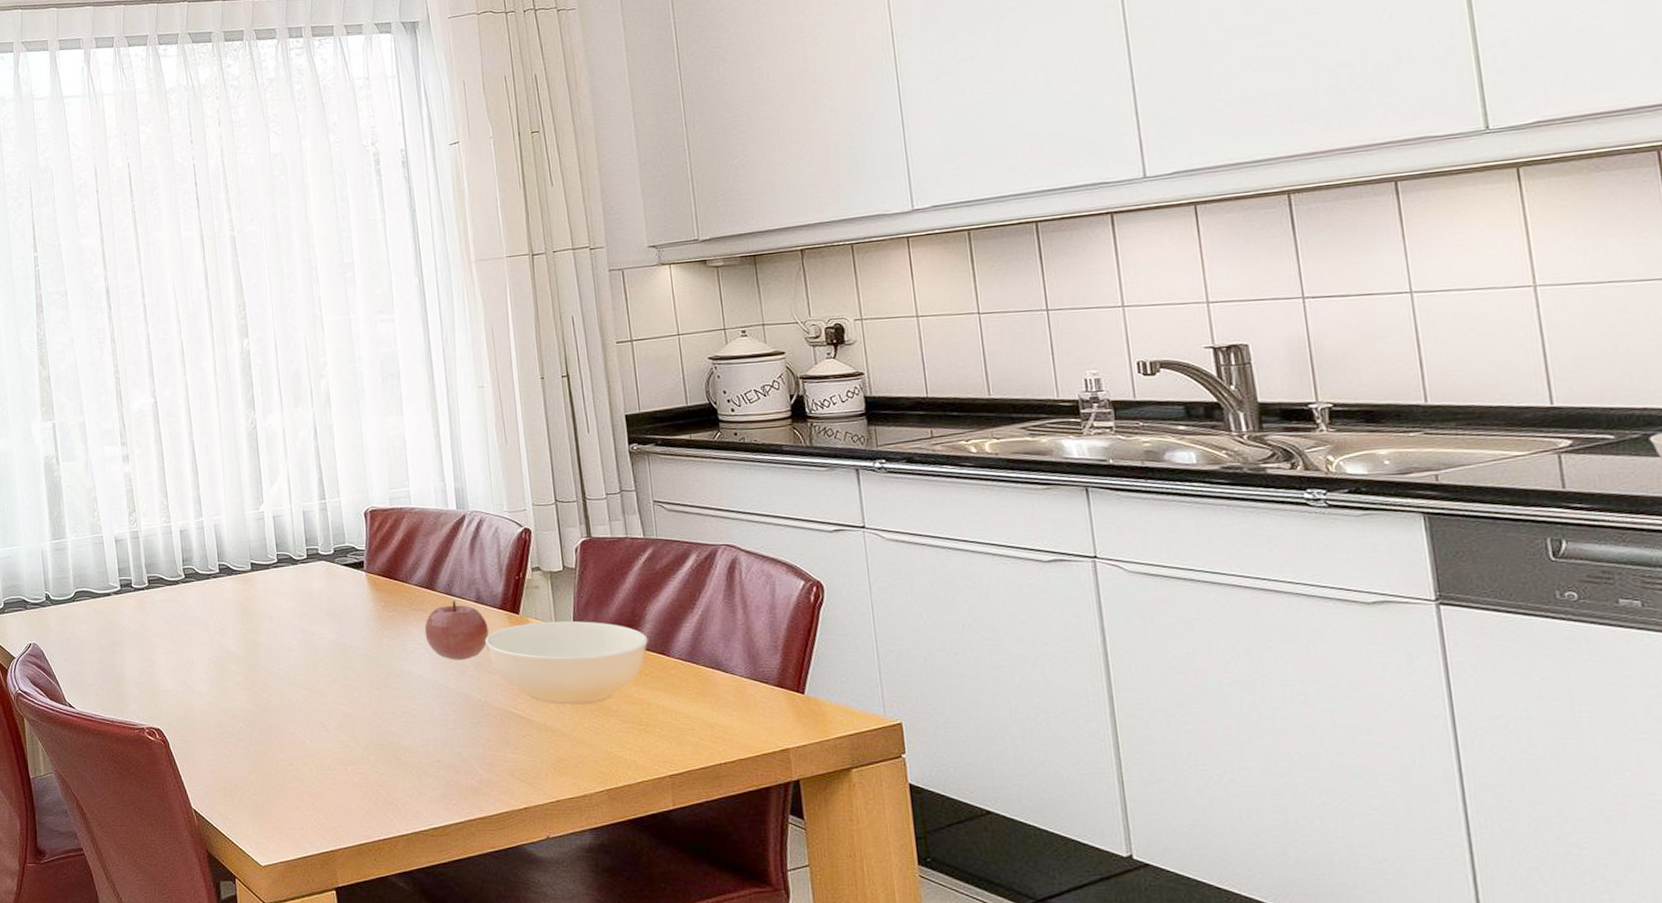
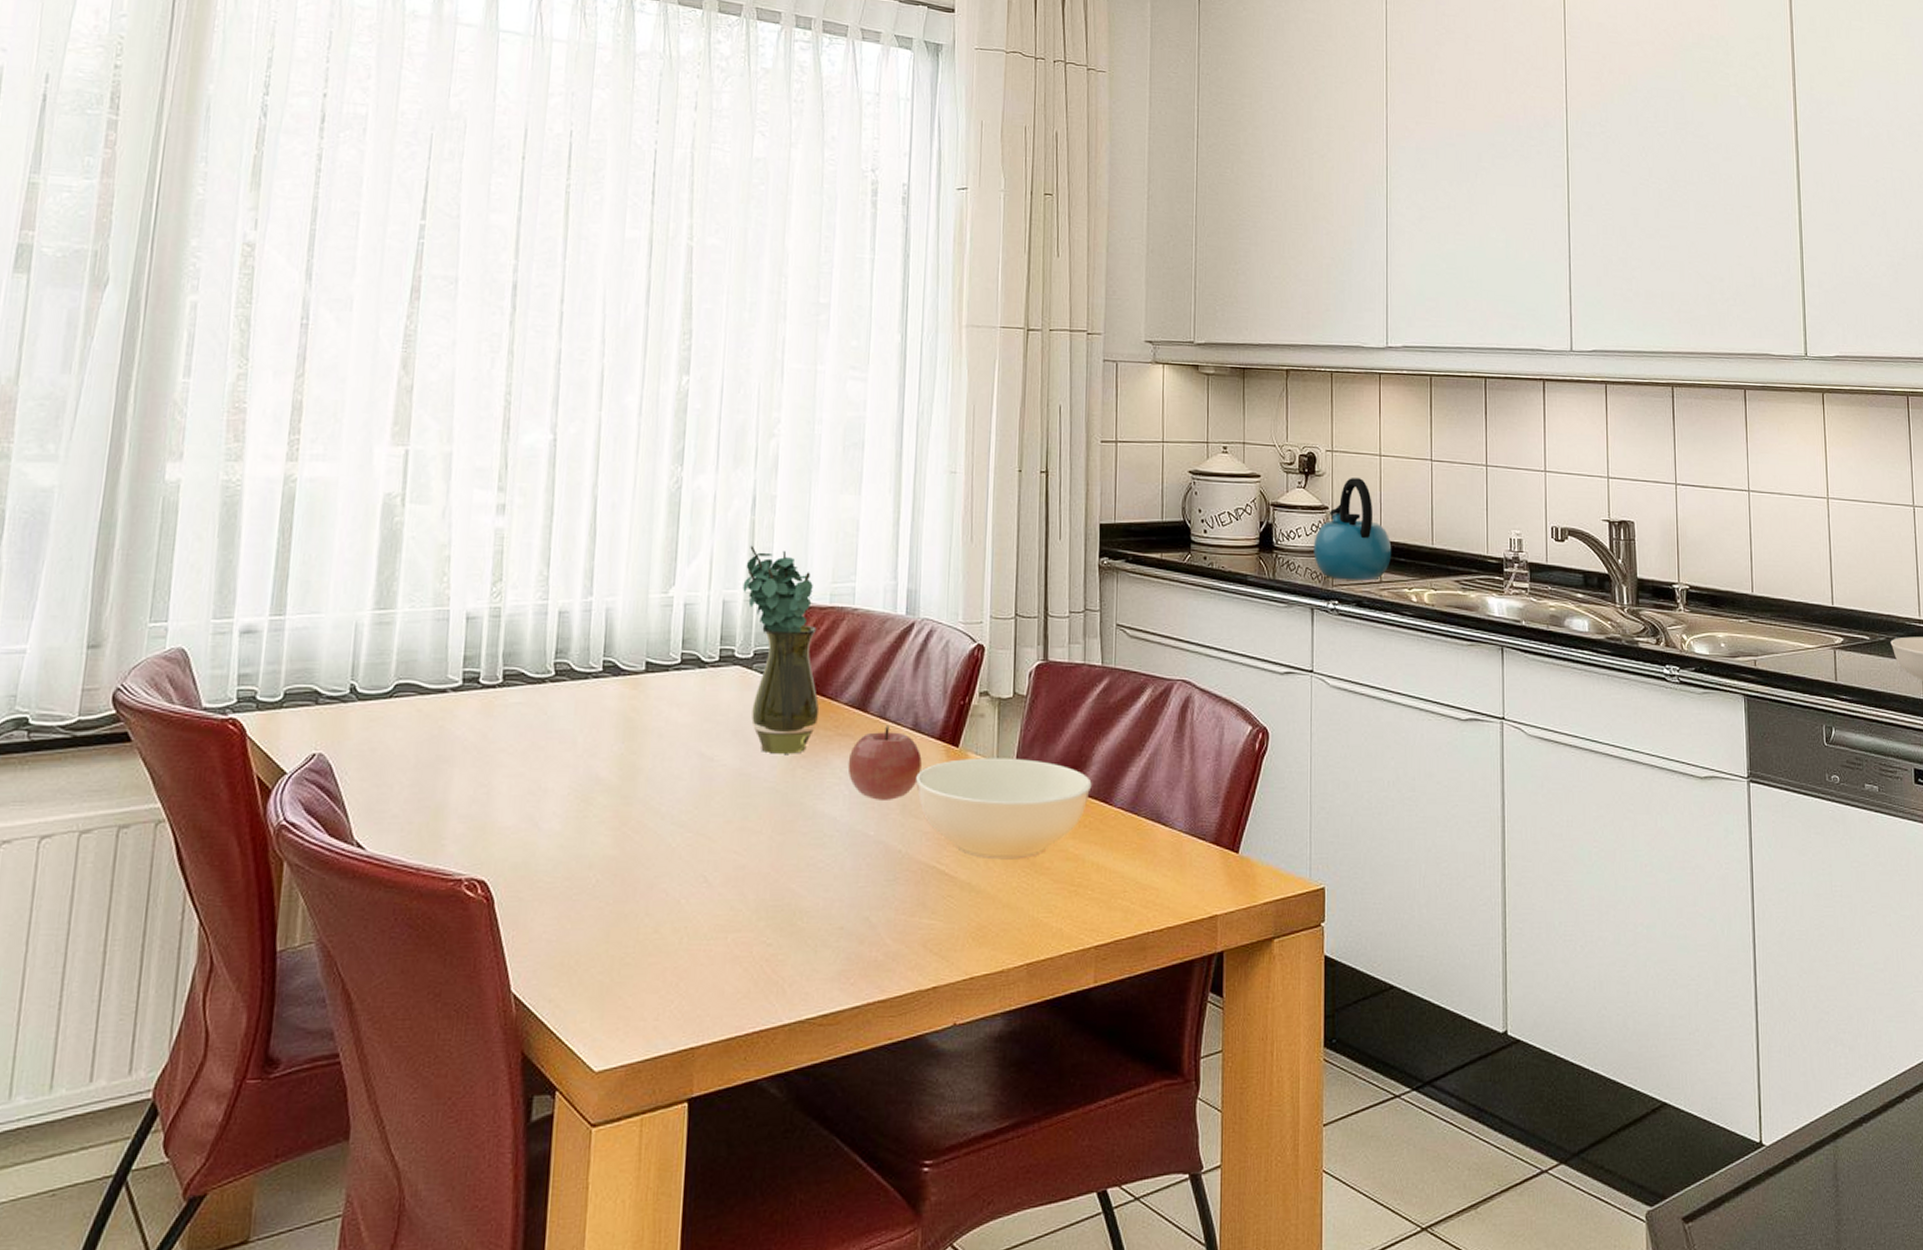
vase: none [317,466,395,628] -> present [742,545,820,754]
kettle: none [851,341,942,440] -> present [1313,478,1392,581]

